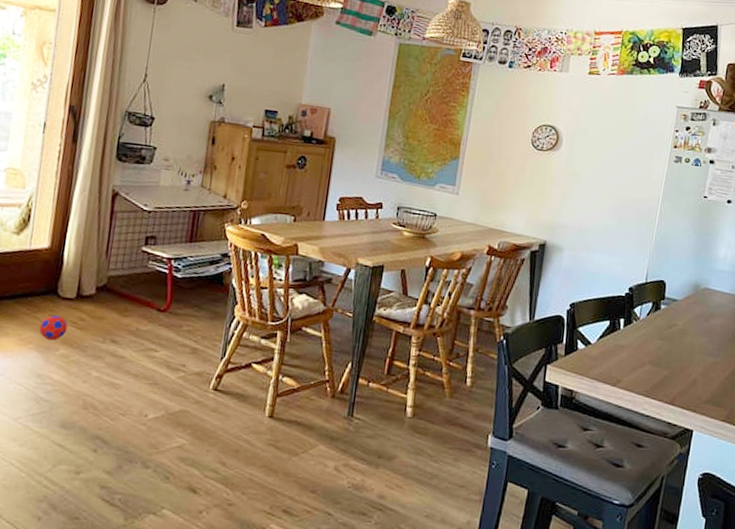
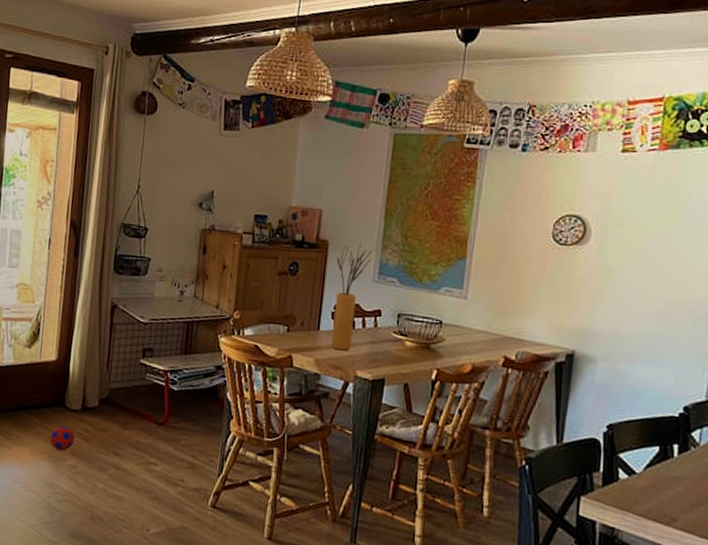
vase: none [335,142,377,240] -> present [331,244,373,351]

